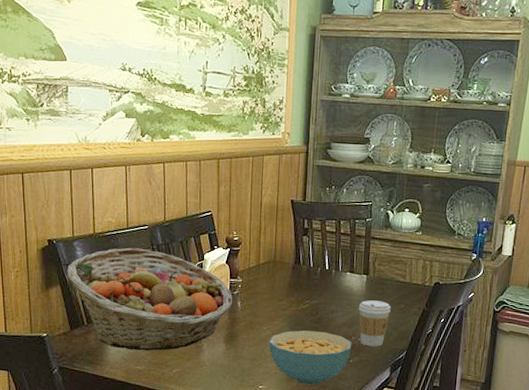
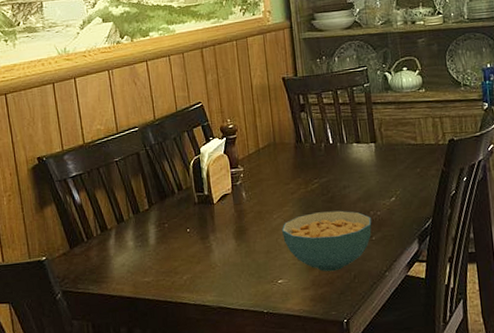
fruit basket: present [67,247,233,351] -> none [60,151,237,262]
coffee cup: present [358,300,391,347] -> none [372,168,407,220]

